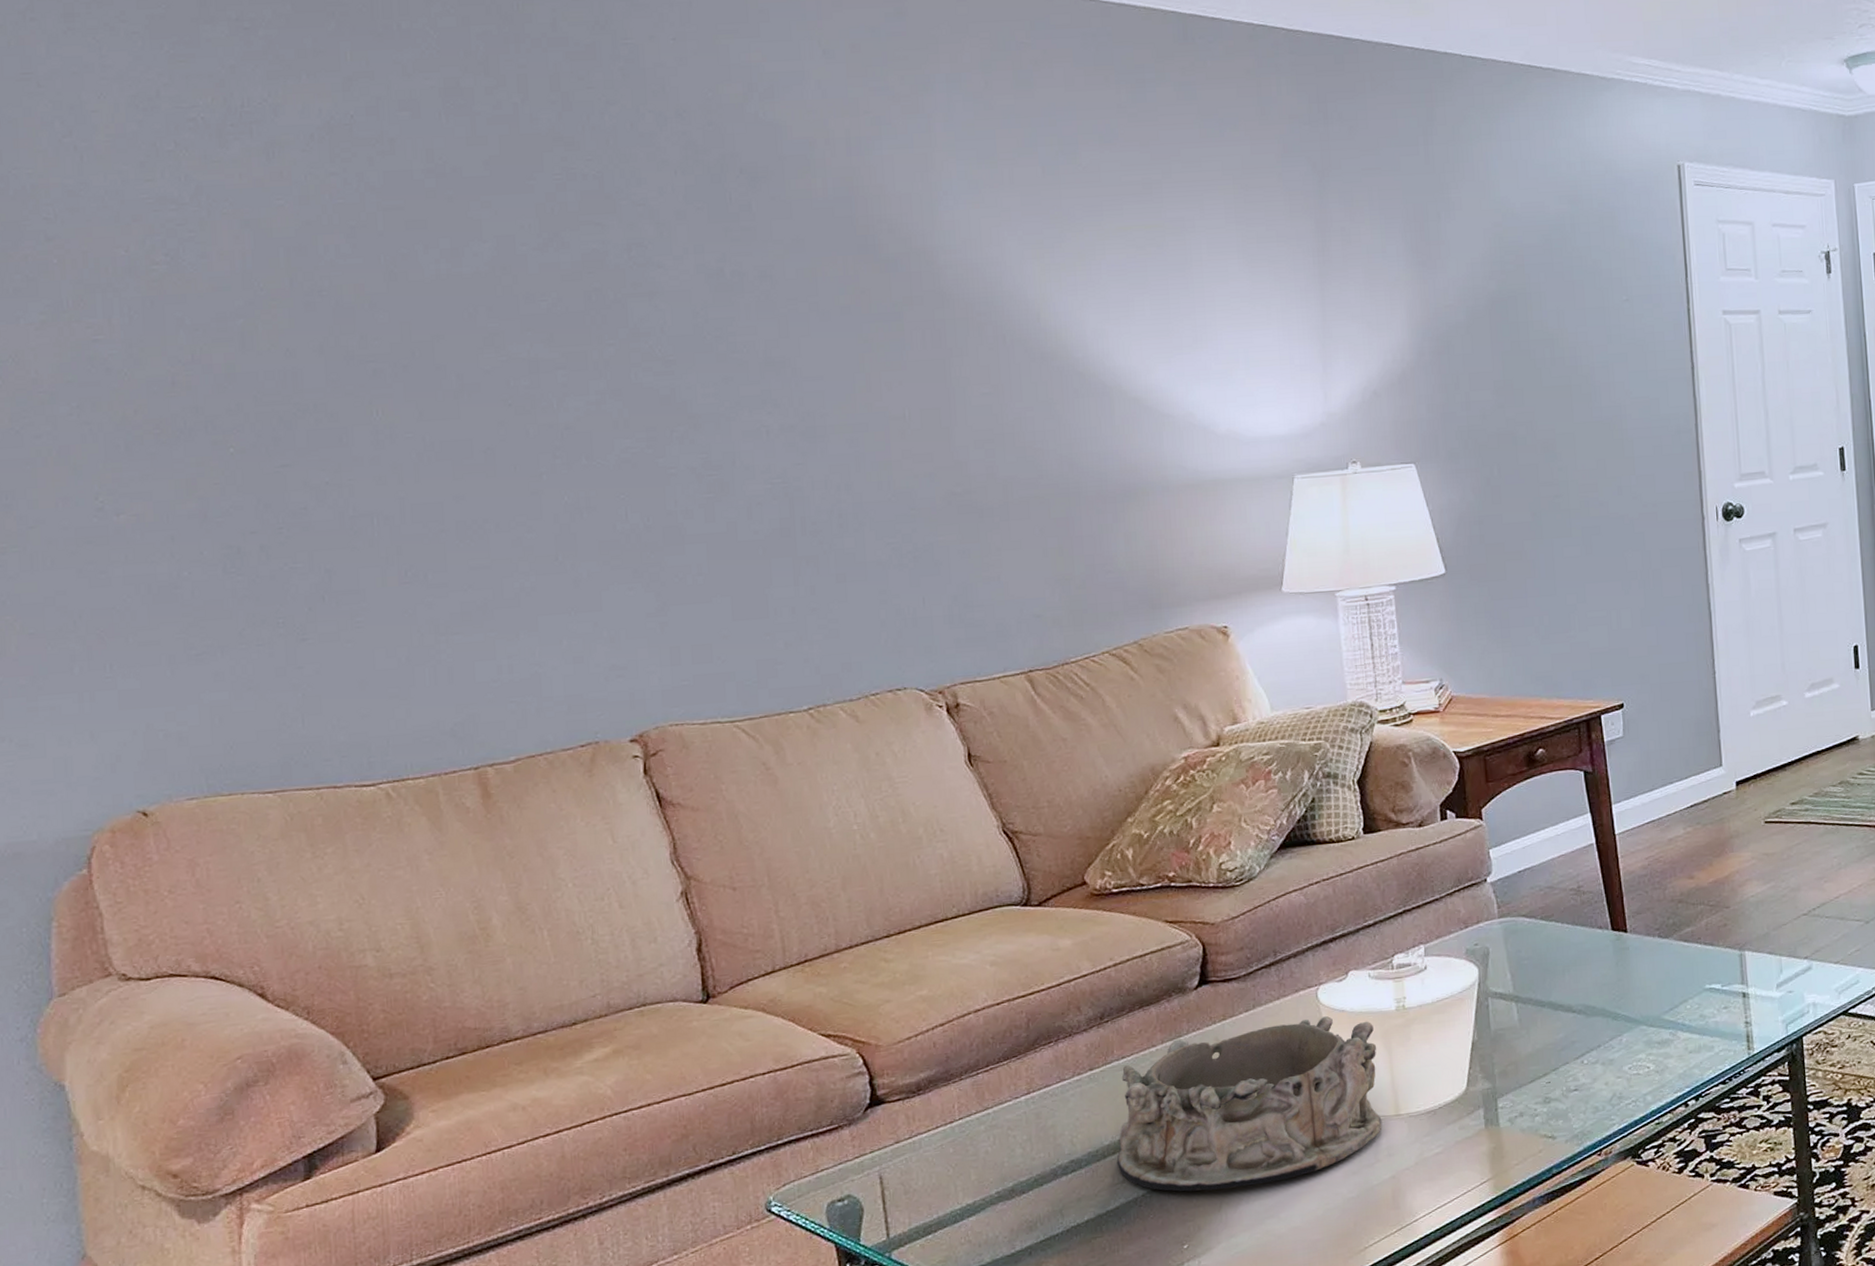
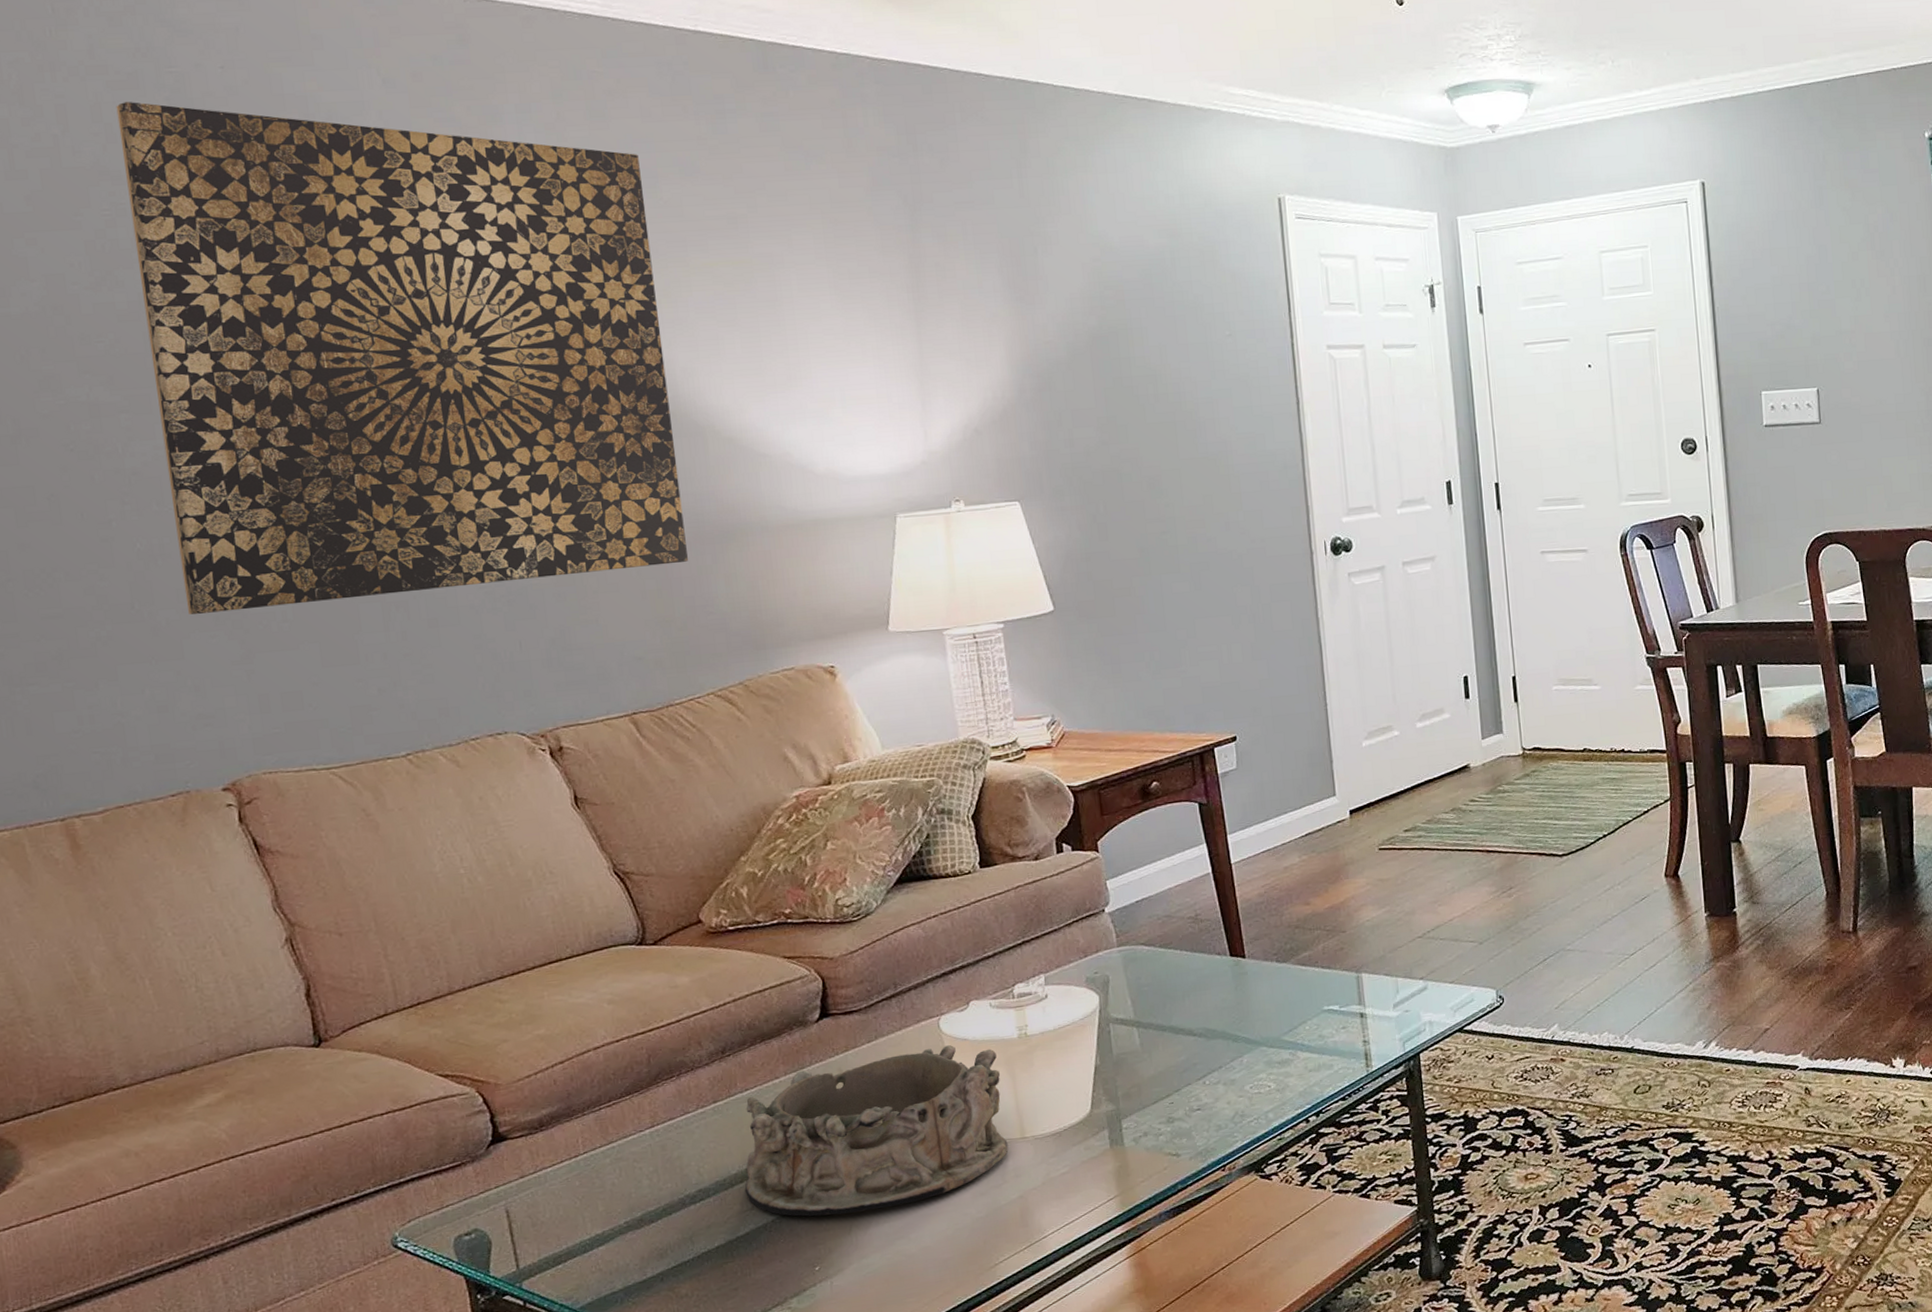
wall art: none [573,72,1091,568] -> present [116,102,689,615]

